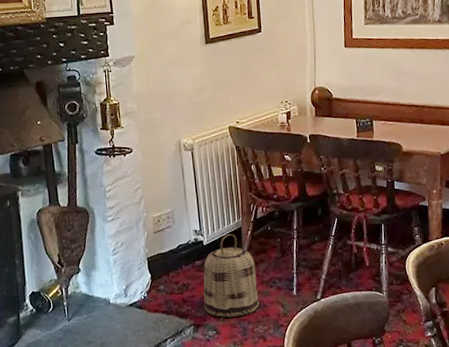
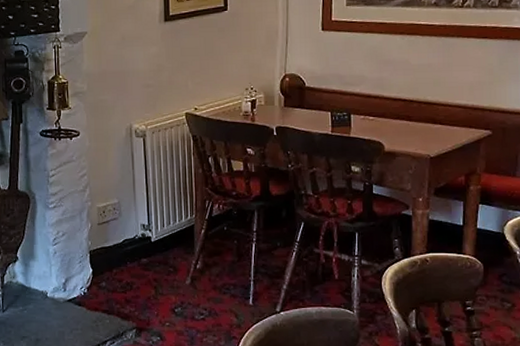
basket: present [203,234,259,318] -> none [148,231,210,323]

